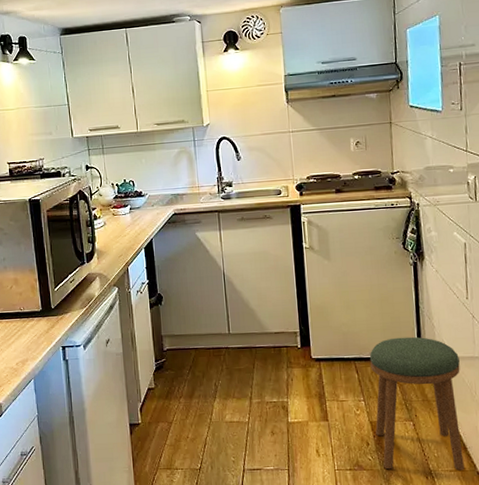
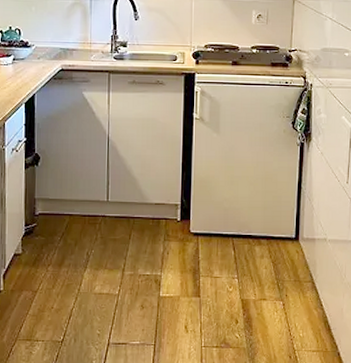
stool: present [369,336,464,471] -> none [246,217,334,351]

